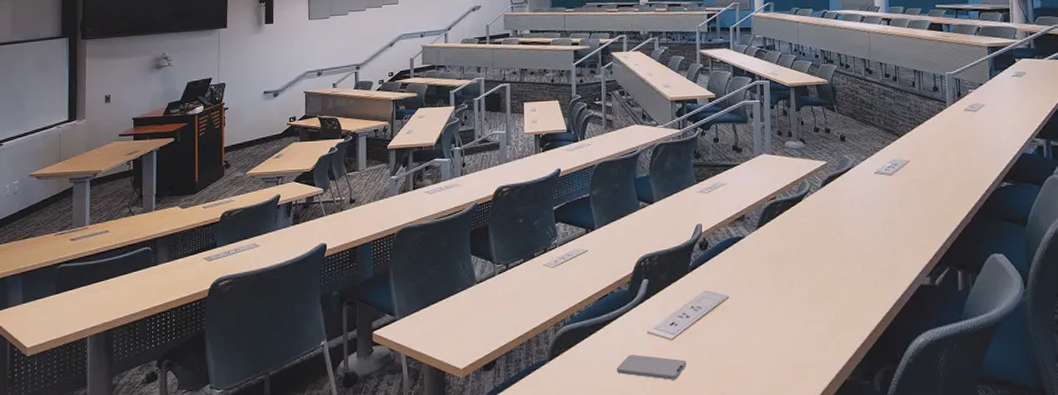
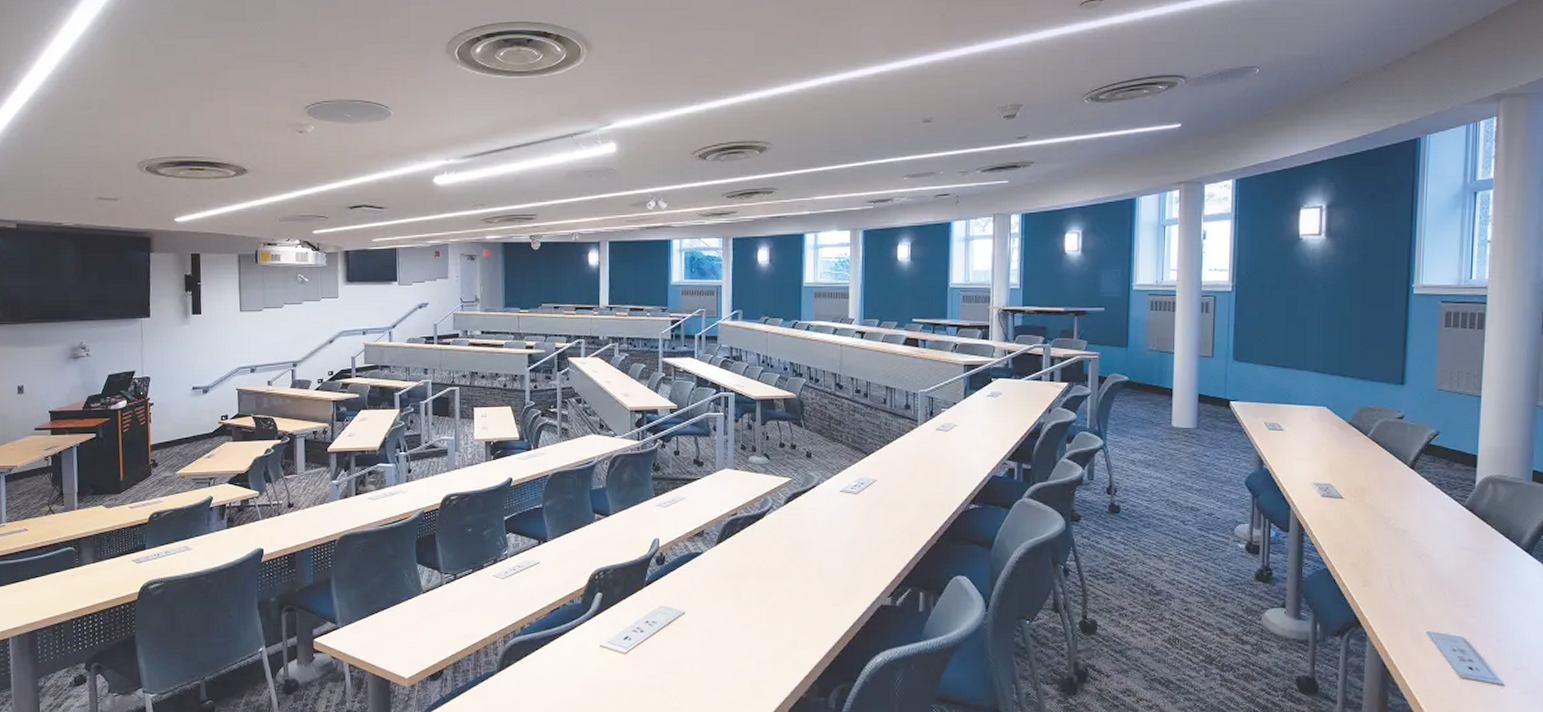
smartphone: present [616,354,686,380] -> none [567,668,639,693]

